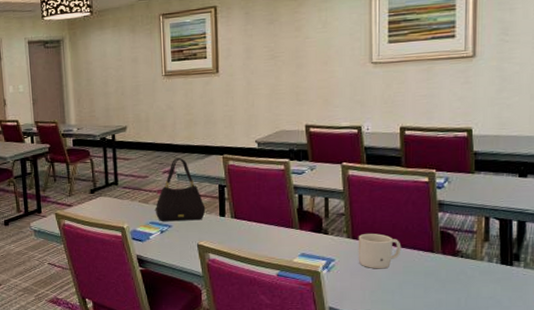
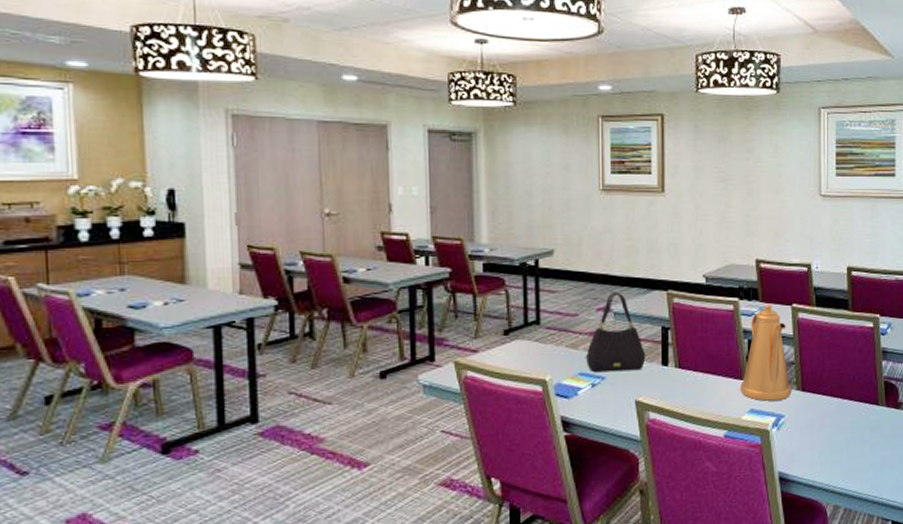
coffee pot: none [290,163,342,247] -> present [739,303,792,401]
mug: present [358,233,402,269] -> none [807,384,849,426]

